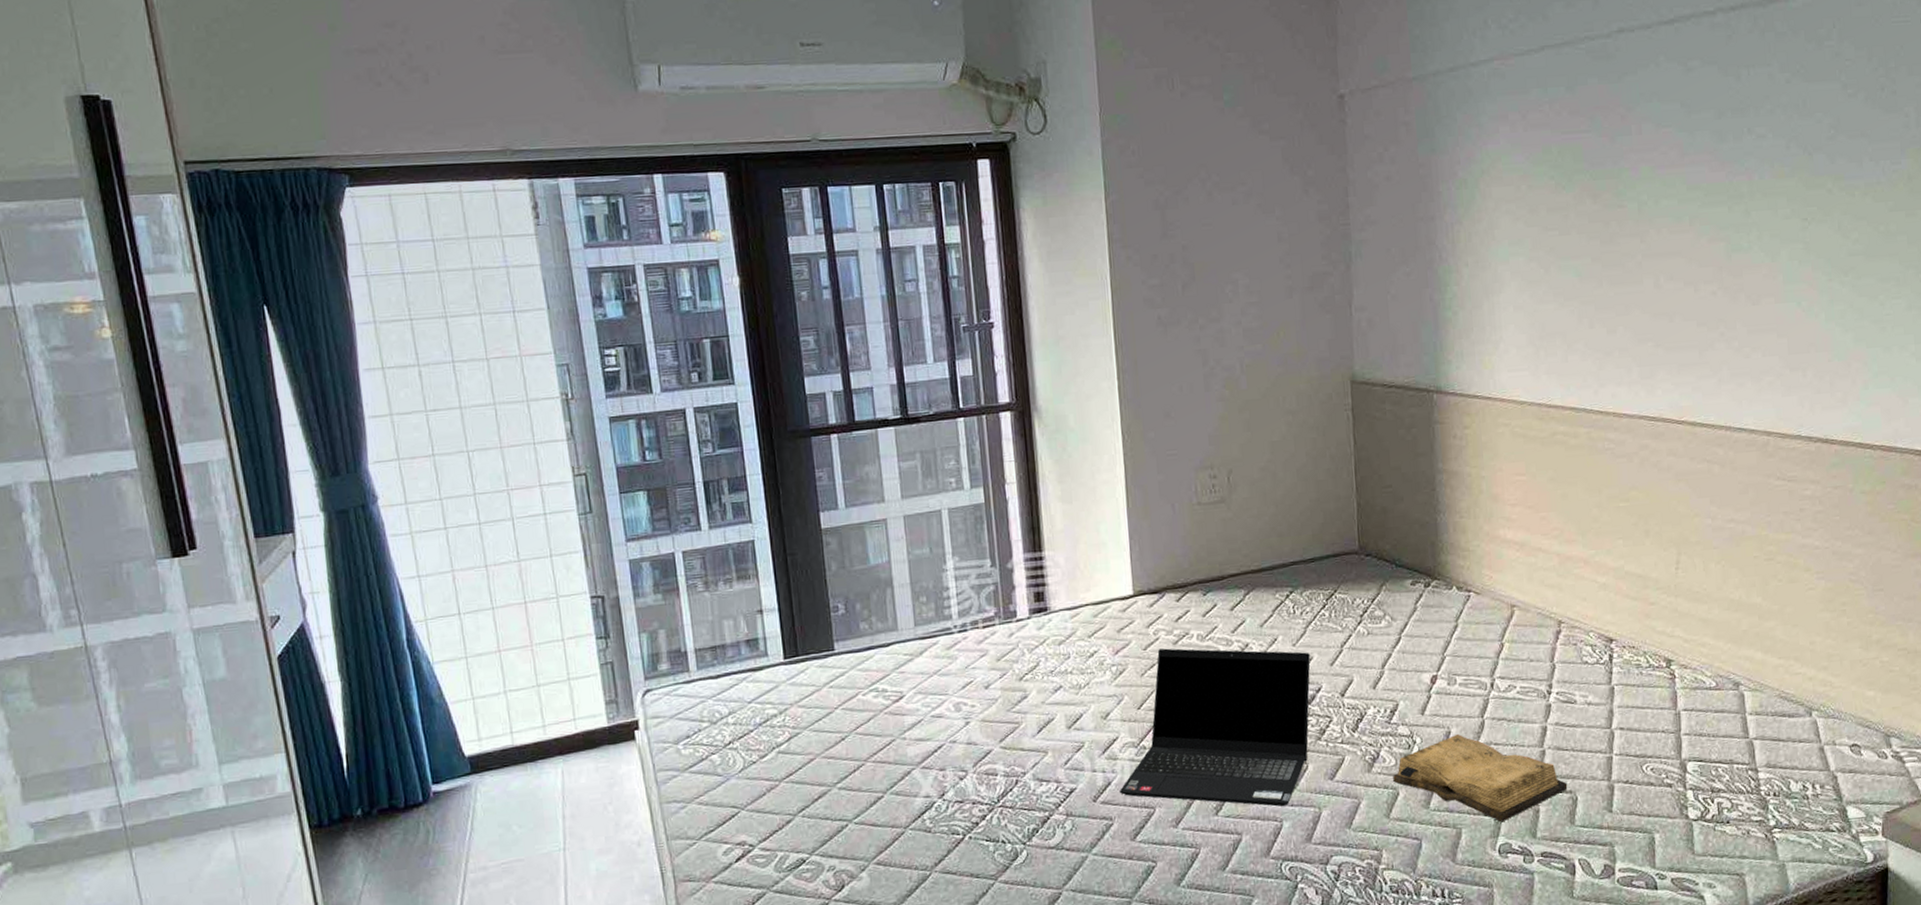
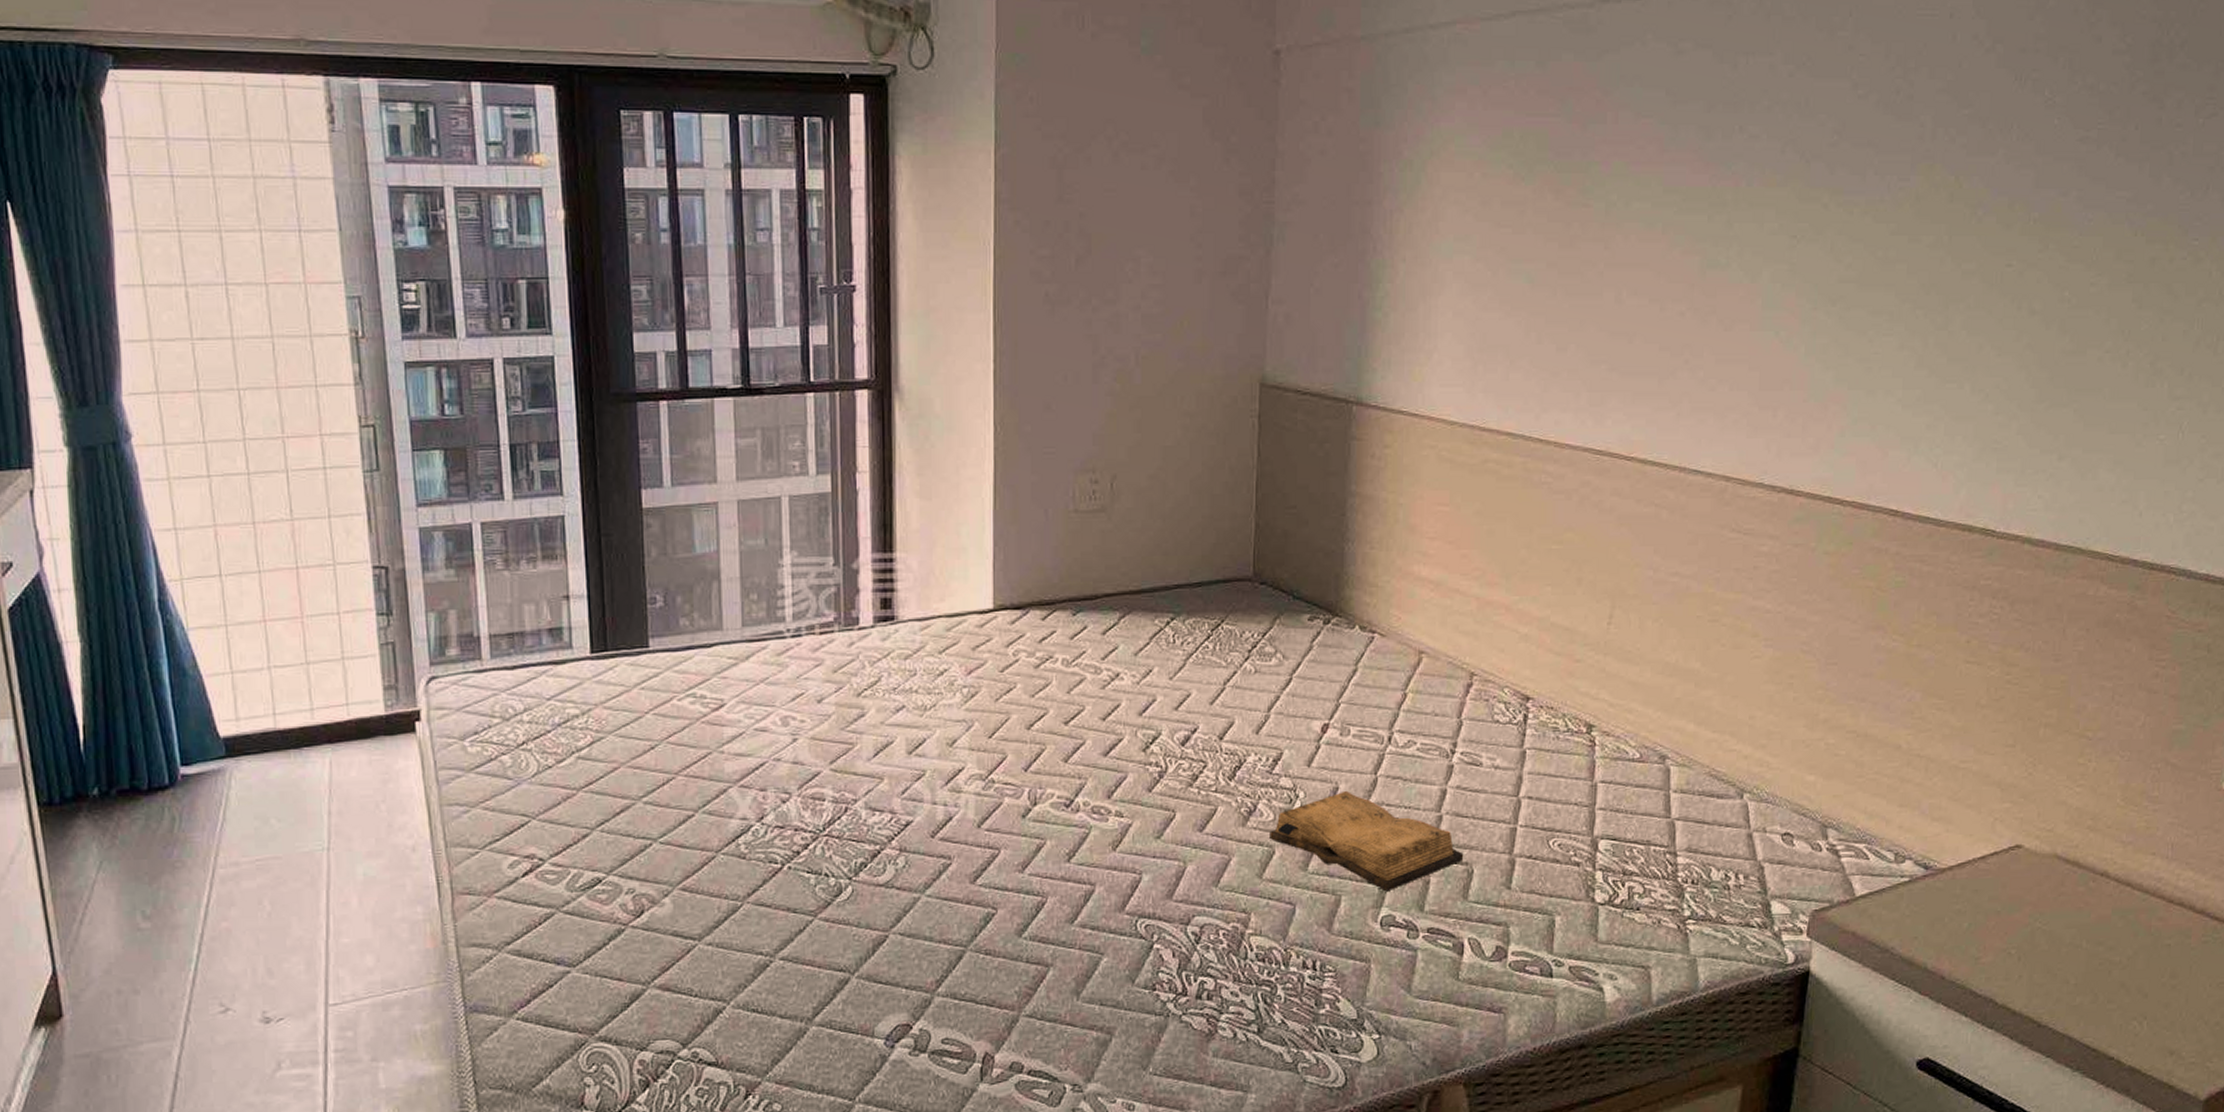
laptop computer: present [1119,648,1311,807] -> none [960,672,1188,857]

